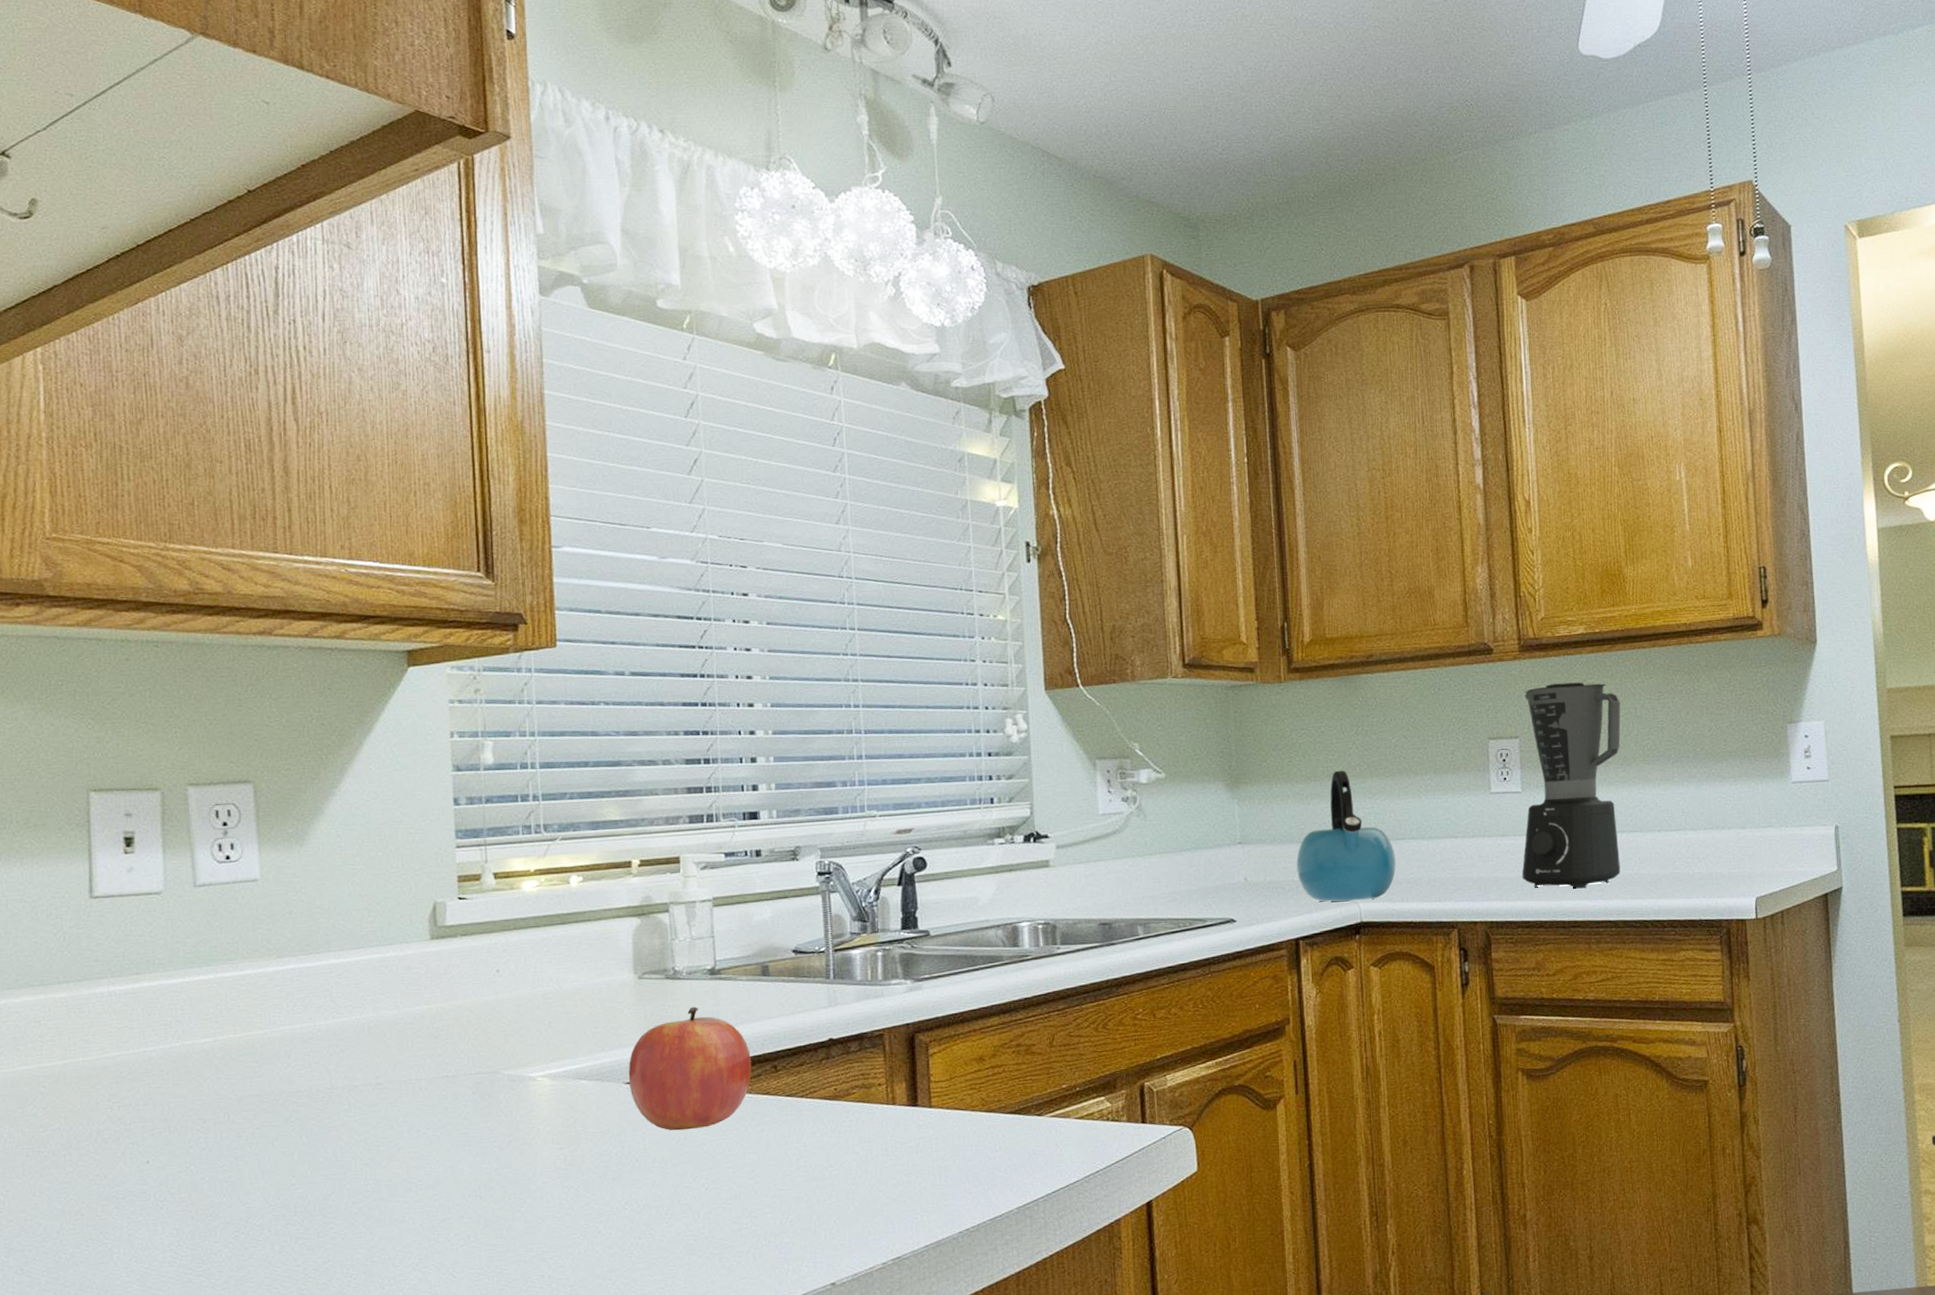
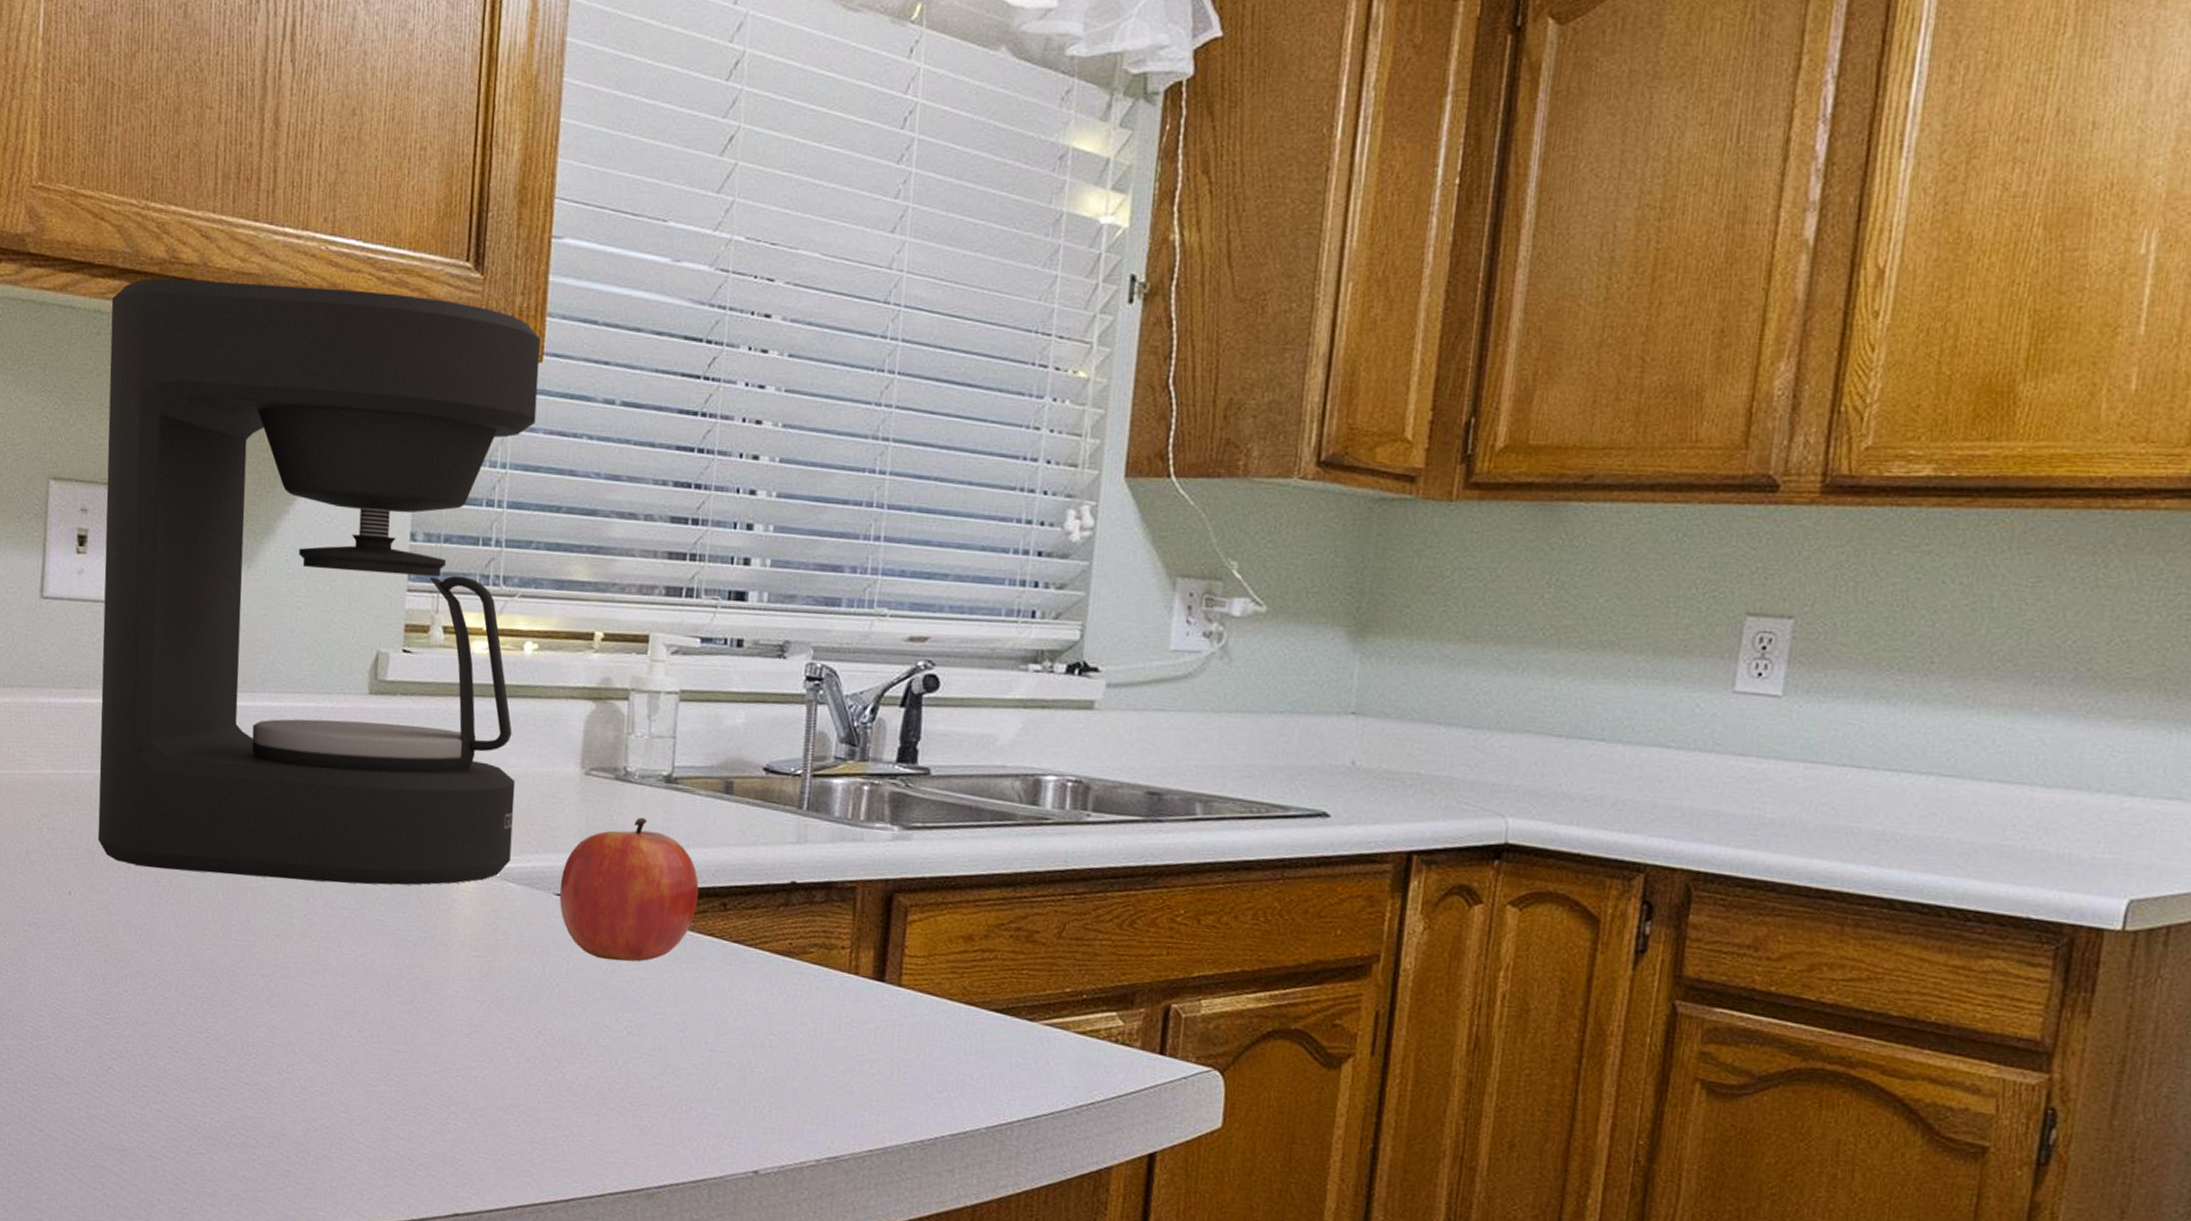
coffee maker: none [138,602,580,1126] -> present [97,278,541,885]
kettle: present [1296,771,1396,902] -> none [1426,633,1573,815]
blender: present [1522,682,1621,888] -> none [1757,545,1968,846]

